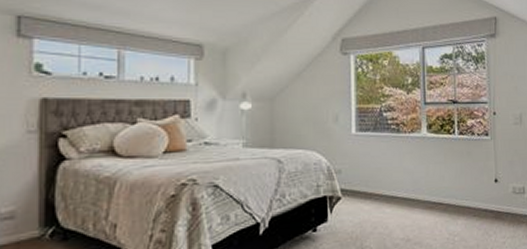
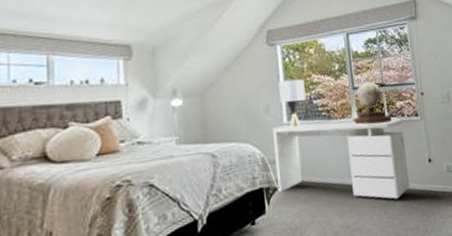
desk: none [341,135,474,217] -> present [273,119,410,199]
lamp: none [349,90,376,139] -> present [278,79,306,128]
globe: none [422,97,461,141] -> present [353,81,391,125]

